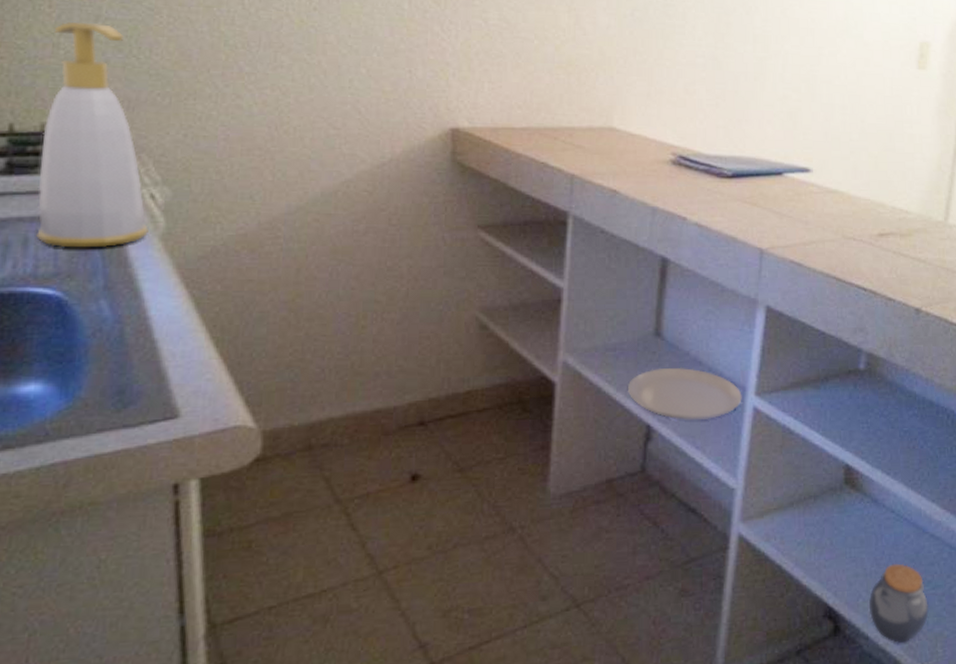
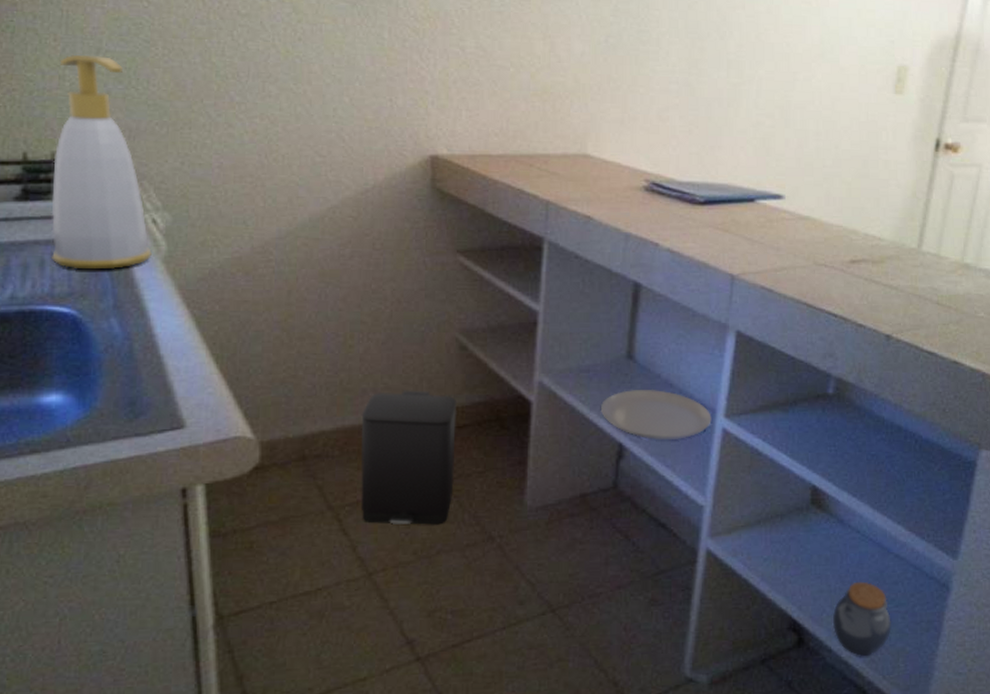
pedal bin: none [371,372,477,518] -> present [360,390,457,526]

